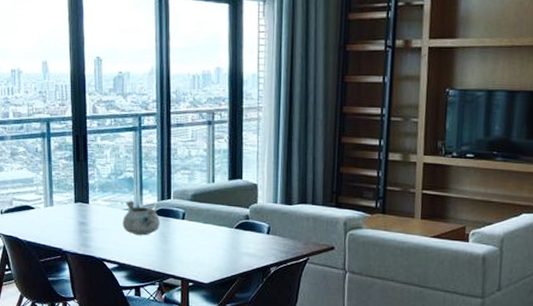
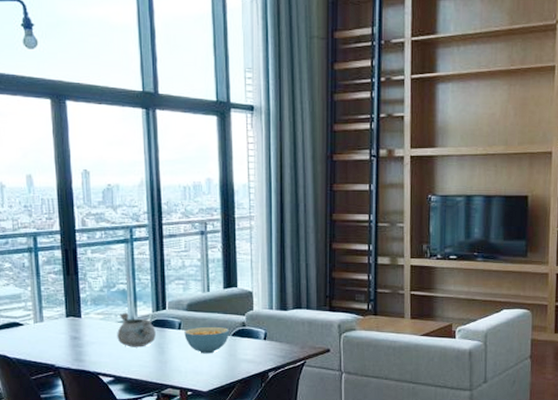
cereal bowl: none [188,218,232,246] -> present [184,326,229,354]

